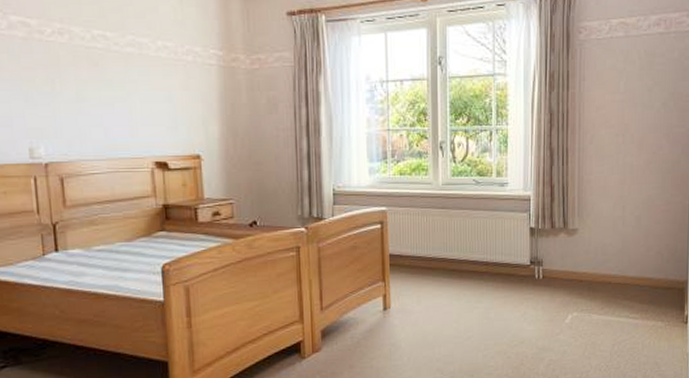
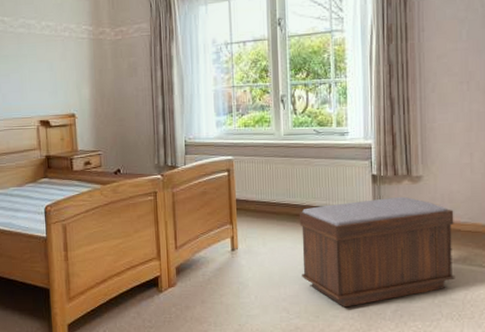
bench: none [455,249,606,365] -> present [299,196,455,308]

